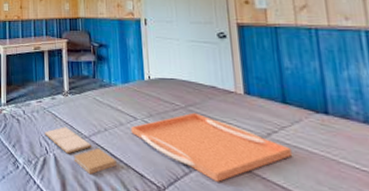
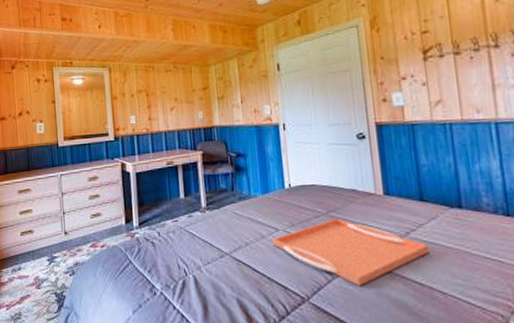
book: present [44,127,117,175] -> none [181,245,259,293]

